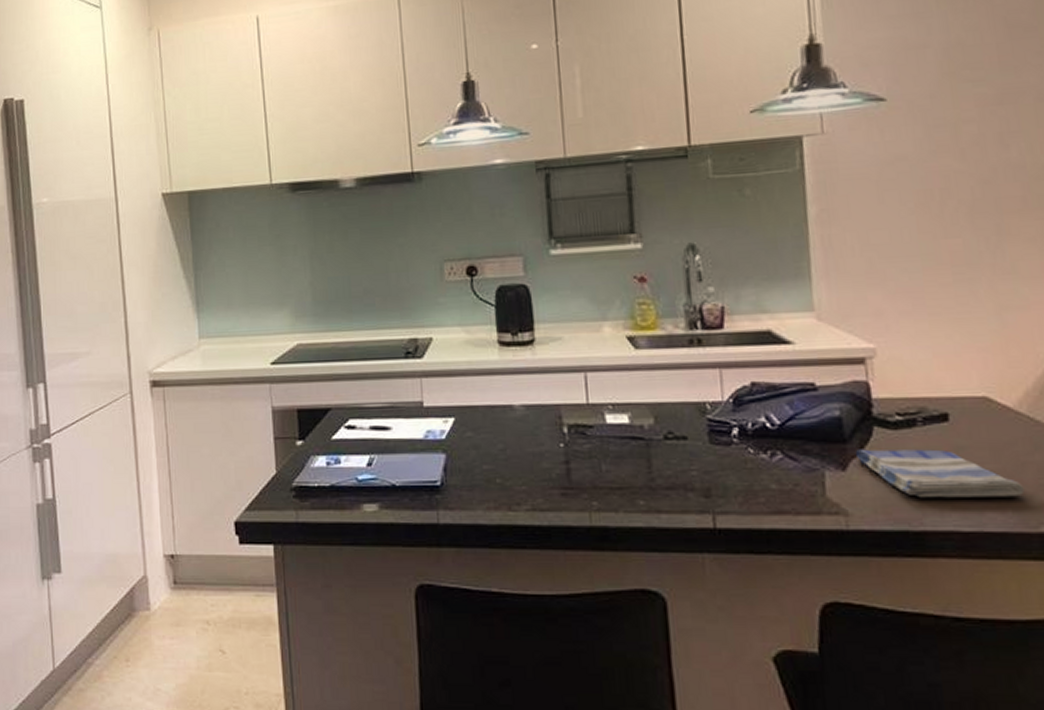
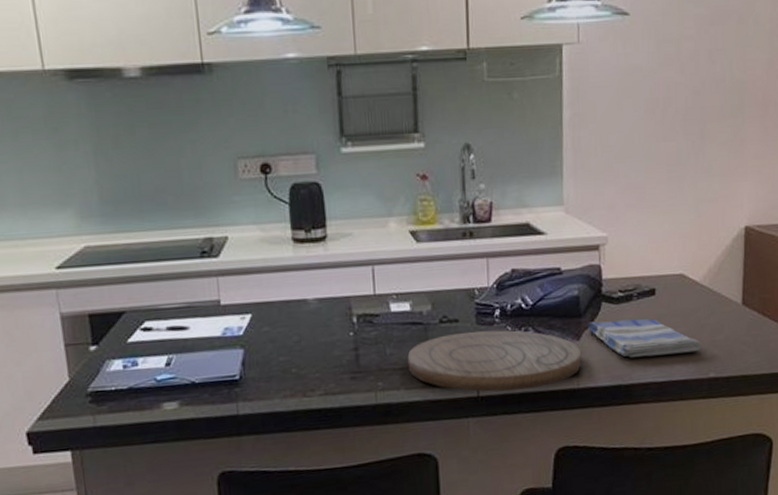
cutting board: none [626,451,851,526] -> present [407,330,582,392]

